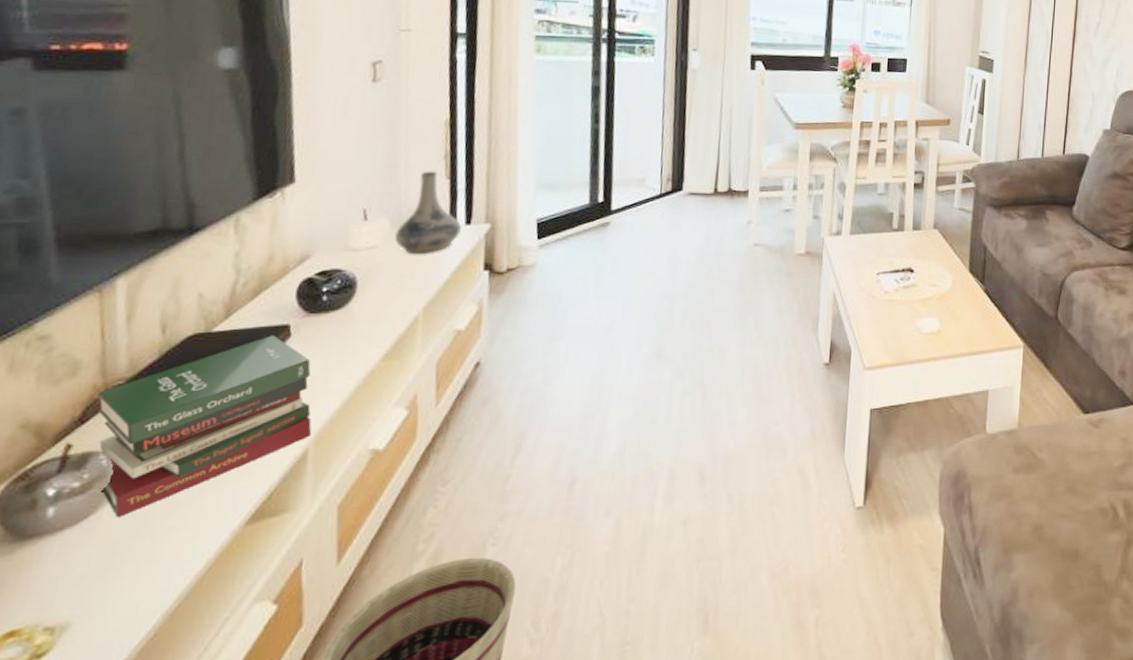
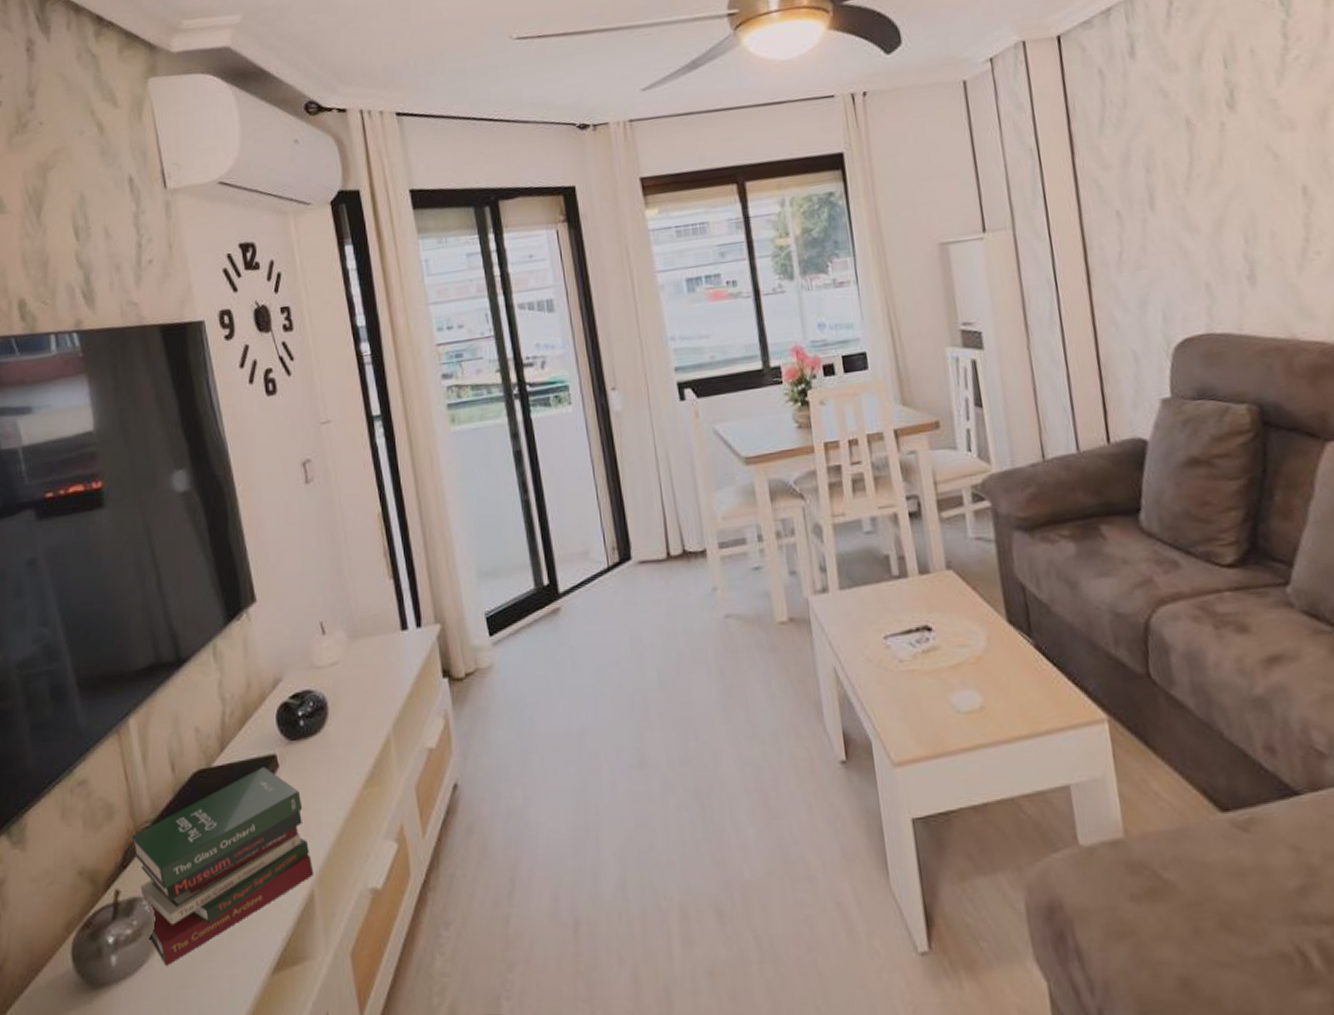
decorative vase: present [394,171,461,255] -> none [353,571,413,667]

